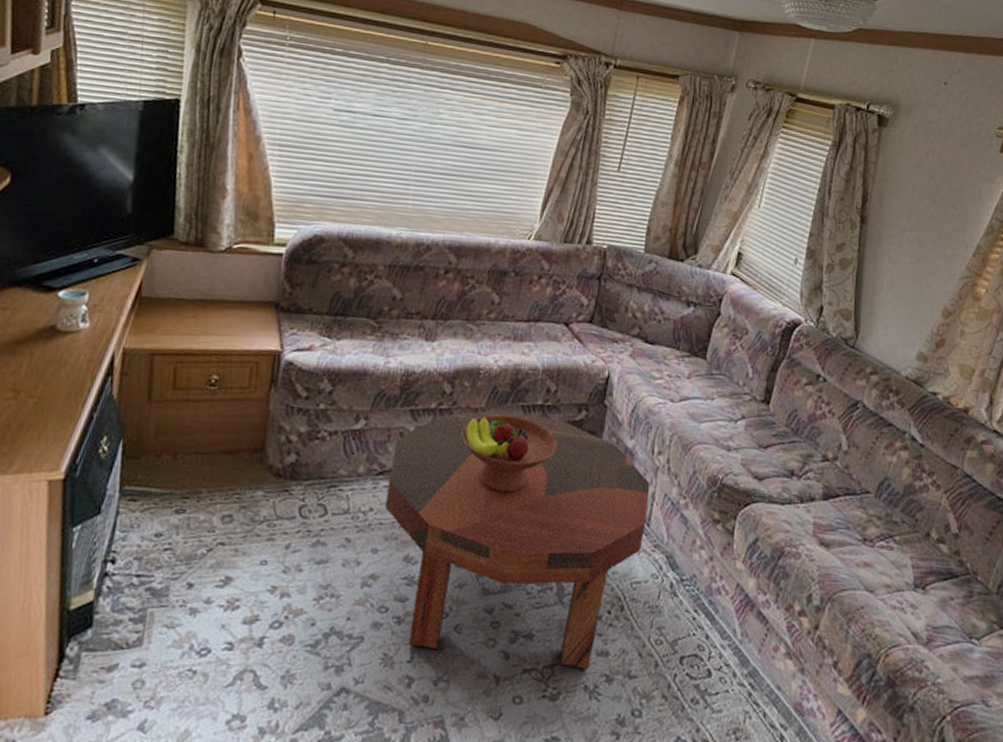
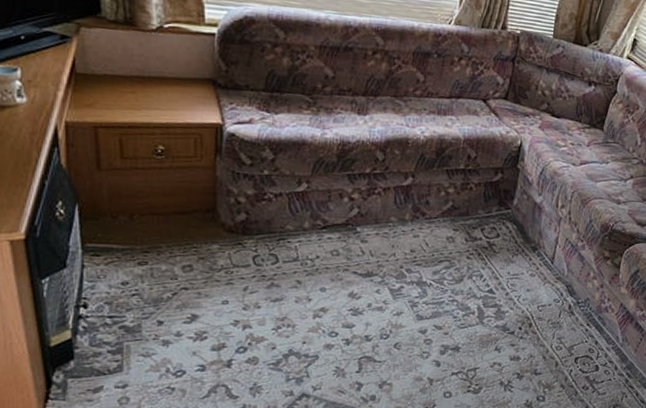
coffee table: present [385,409,651,670] -> none [330,173,555,370]
fruit bowl: present [460,414,558,493] -> none [393,177,478,241]

